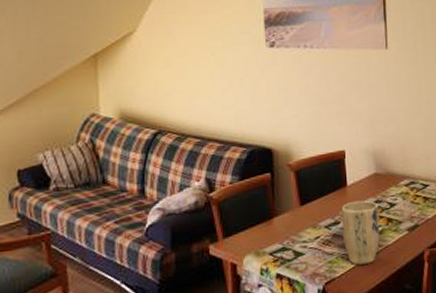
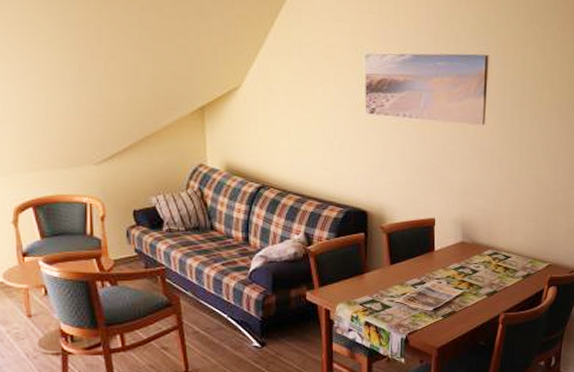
plant pot: present [341,200,380,265] -> none [427,265,462,321]

